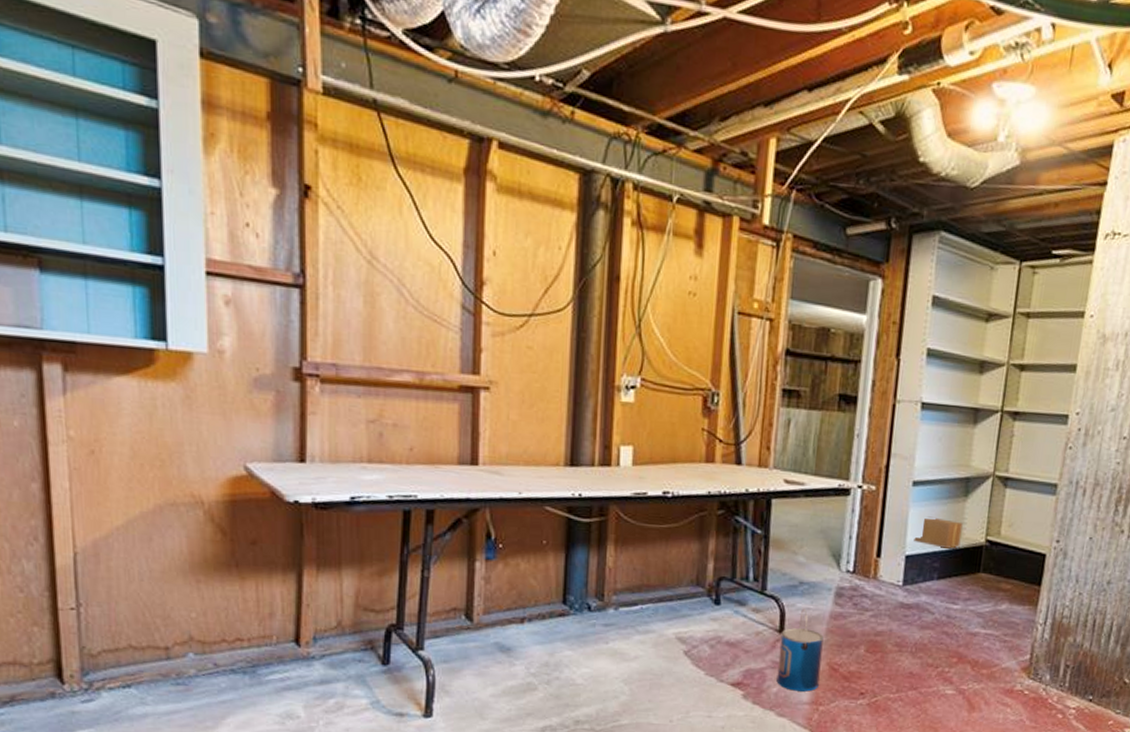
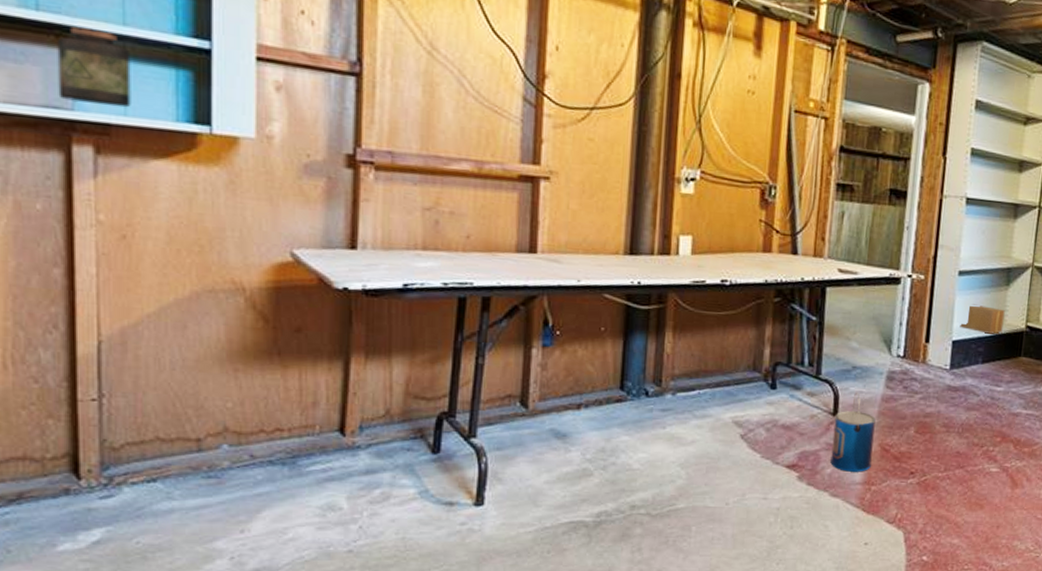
jar: none [24,247,94,326] -> present [57,27,131,108]

